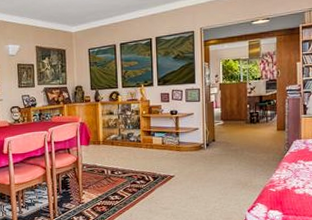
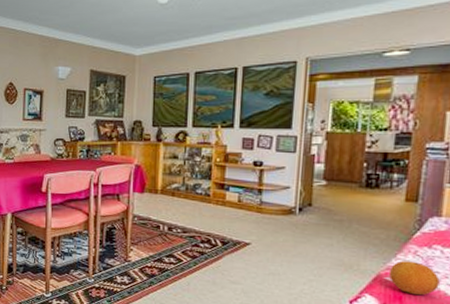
fruit: none [271,174,305,199] -> present [388,260,440,296]

